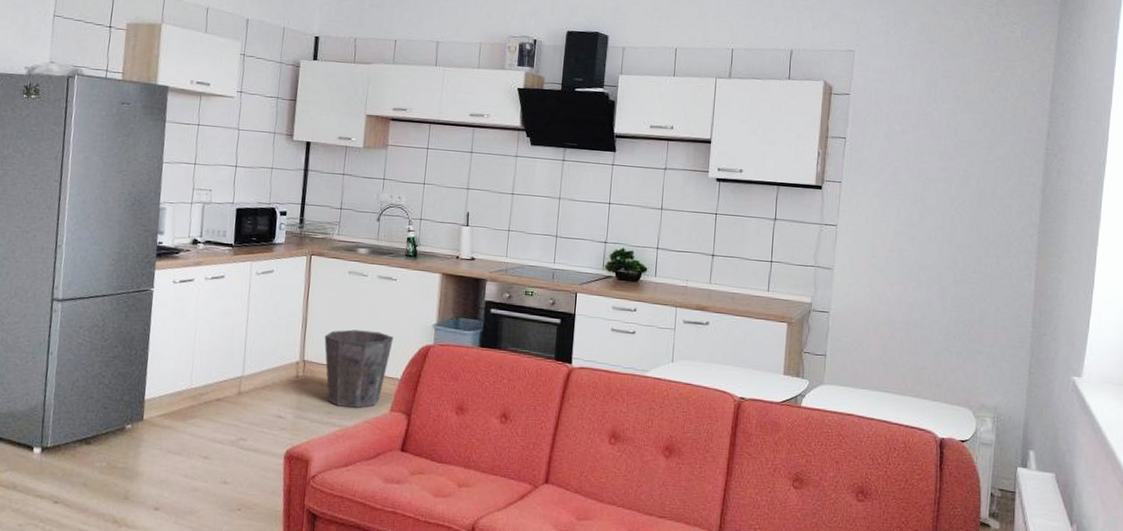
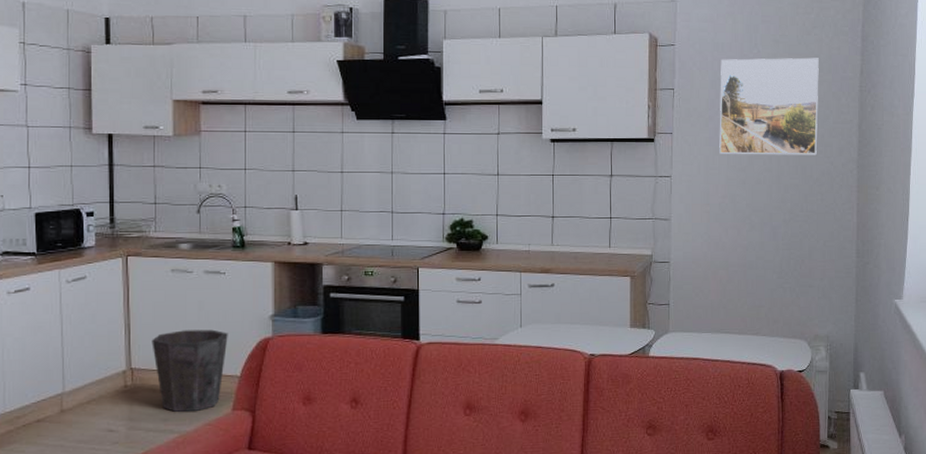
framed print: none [889,111,1002,217] -> present [719,57,819,155]

